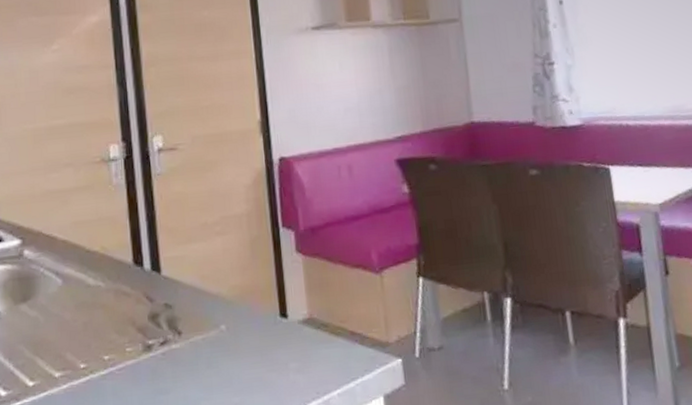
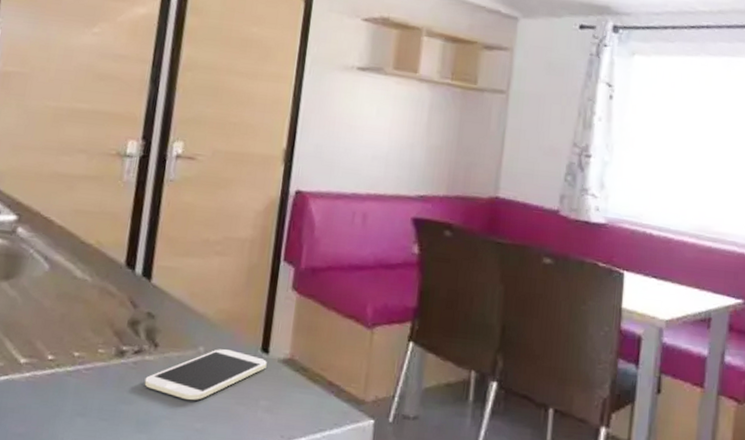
smartphone: none [176,322,288,378] -> present [144,349,267,400]

